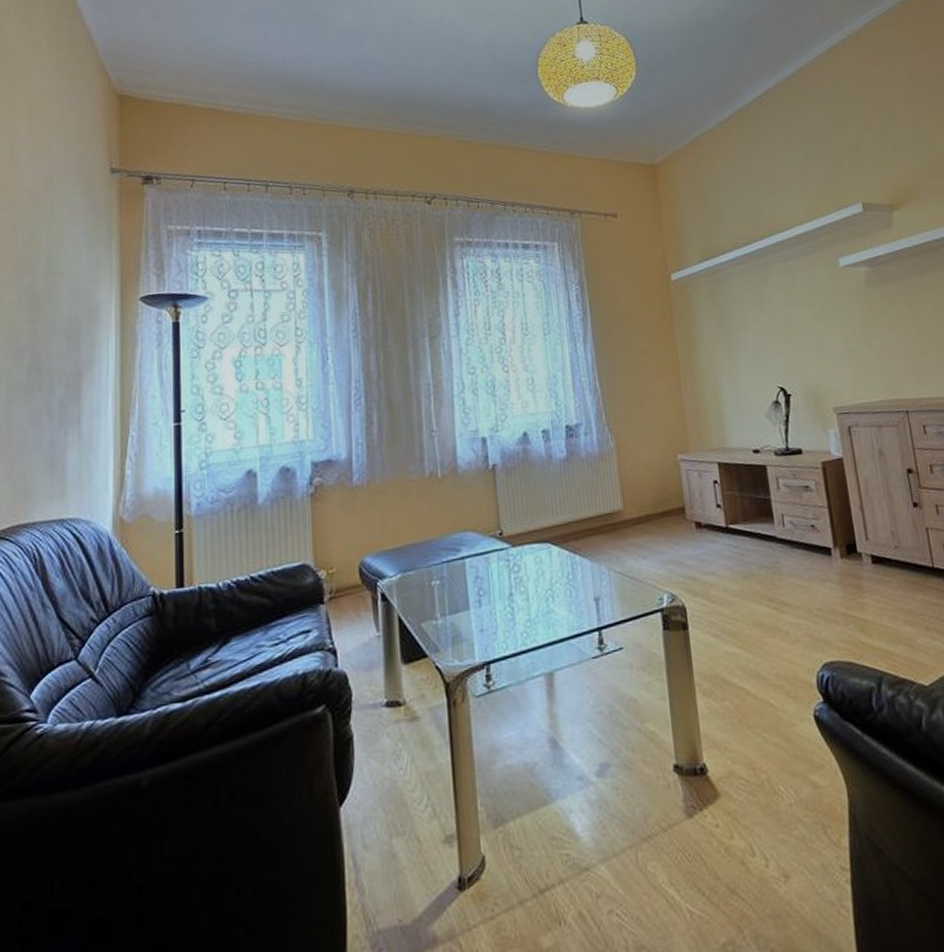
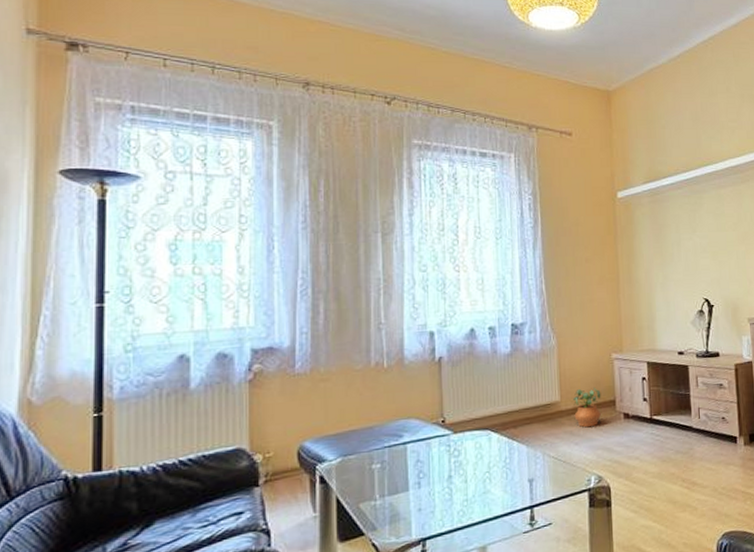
potted plant: none [637,493,671,539] -> present [573,387,602,428]

